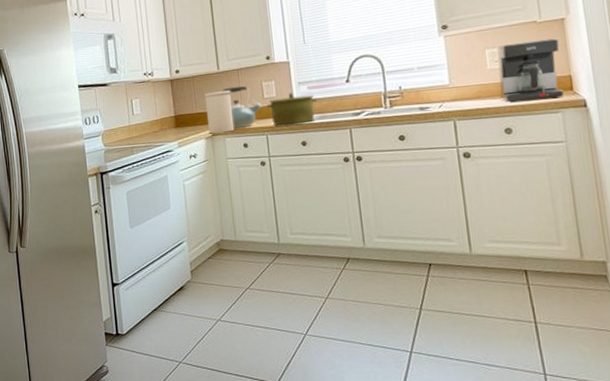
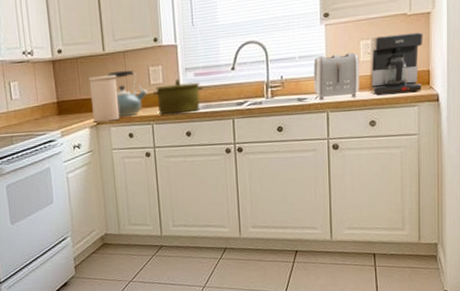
toaster: none [434,61,489,110] -> present [313,52,360,101]

